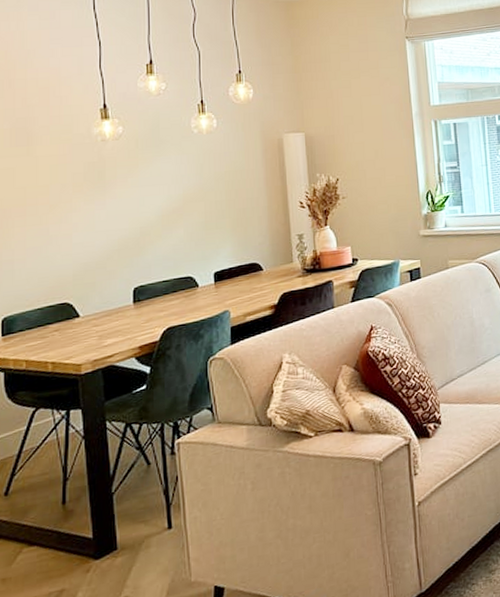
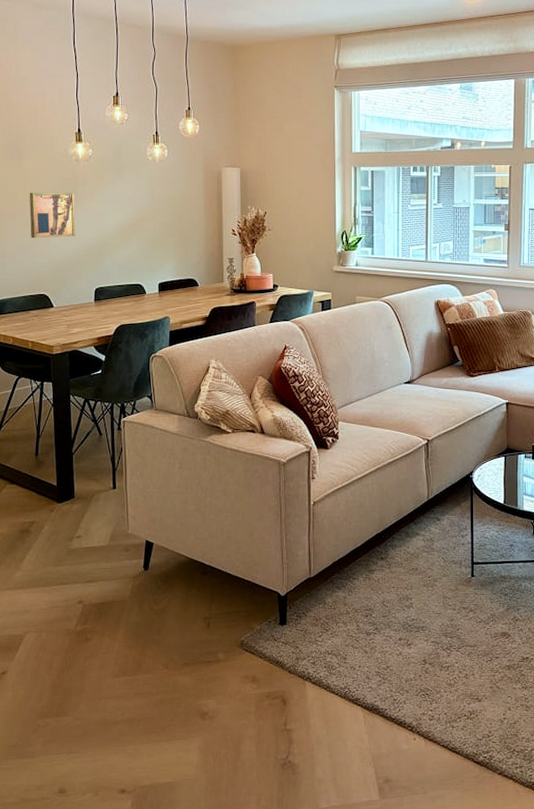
wall art: none [42,178,105,238] -> present [29,192,76,239]

